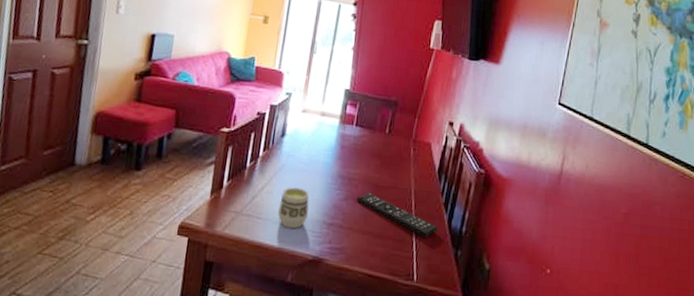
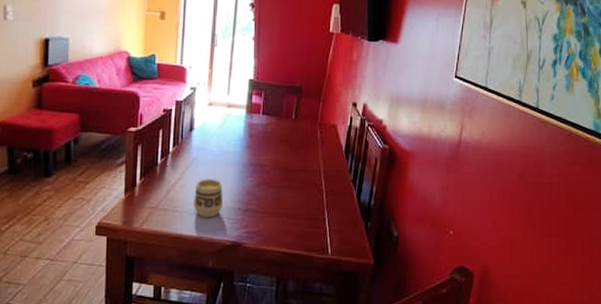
remote control: present [356,193,438,238] -> none [268,177,348,214]

